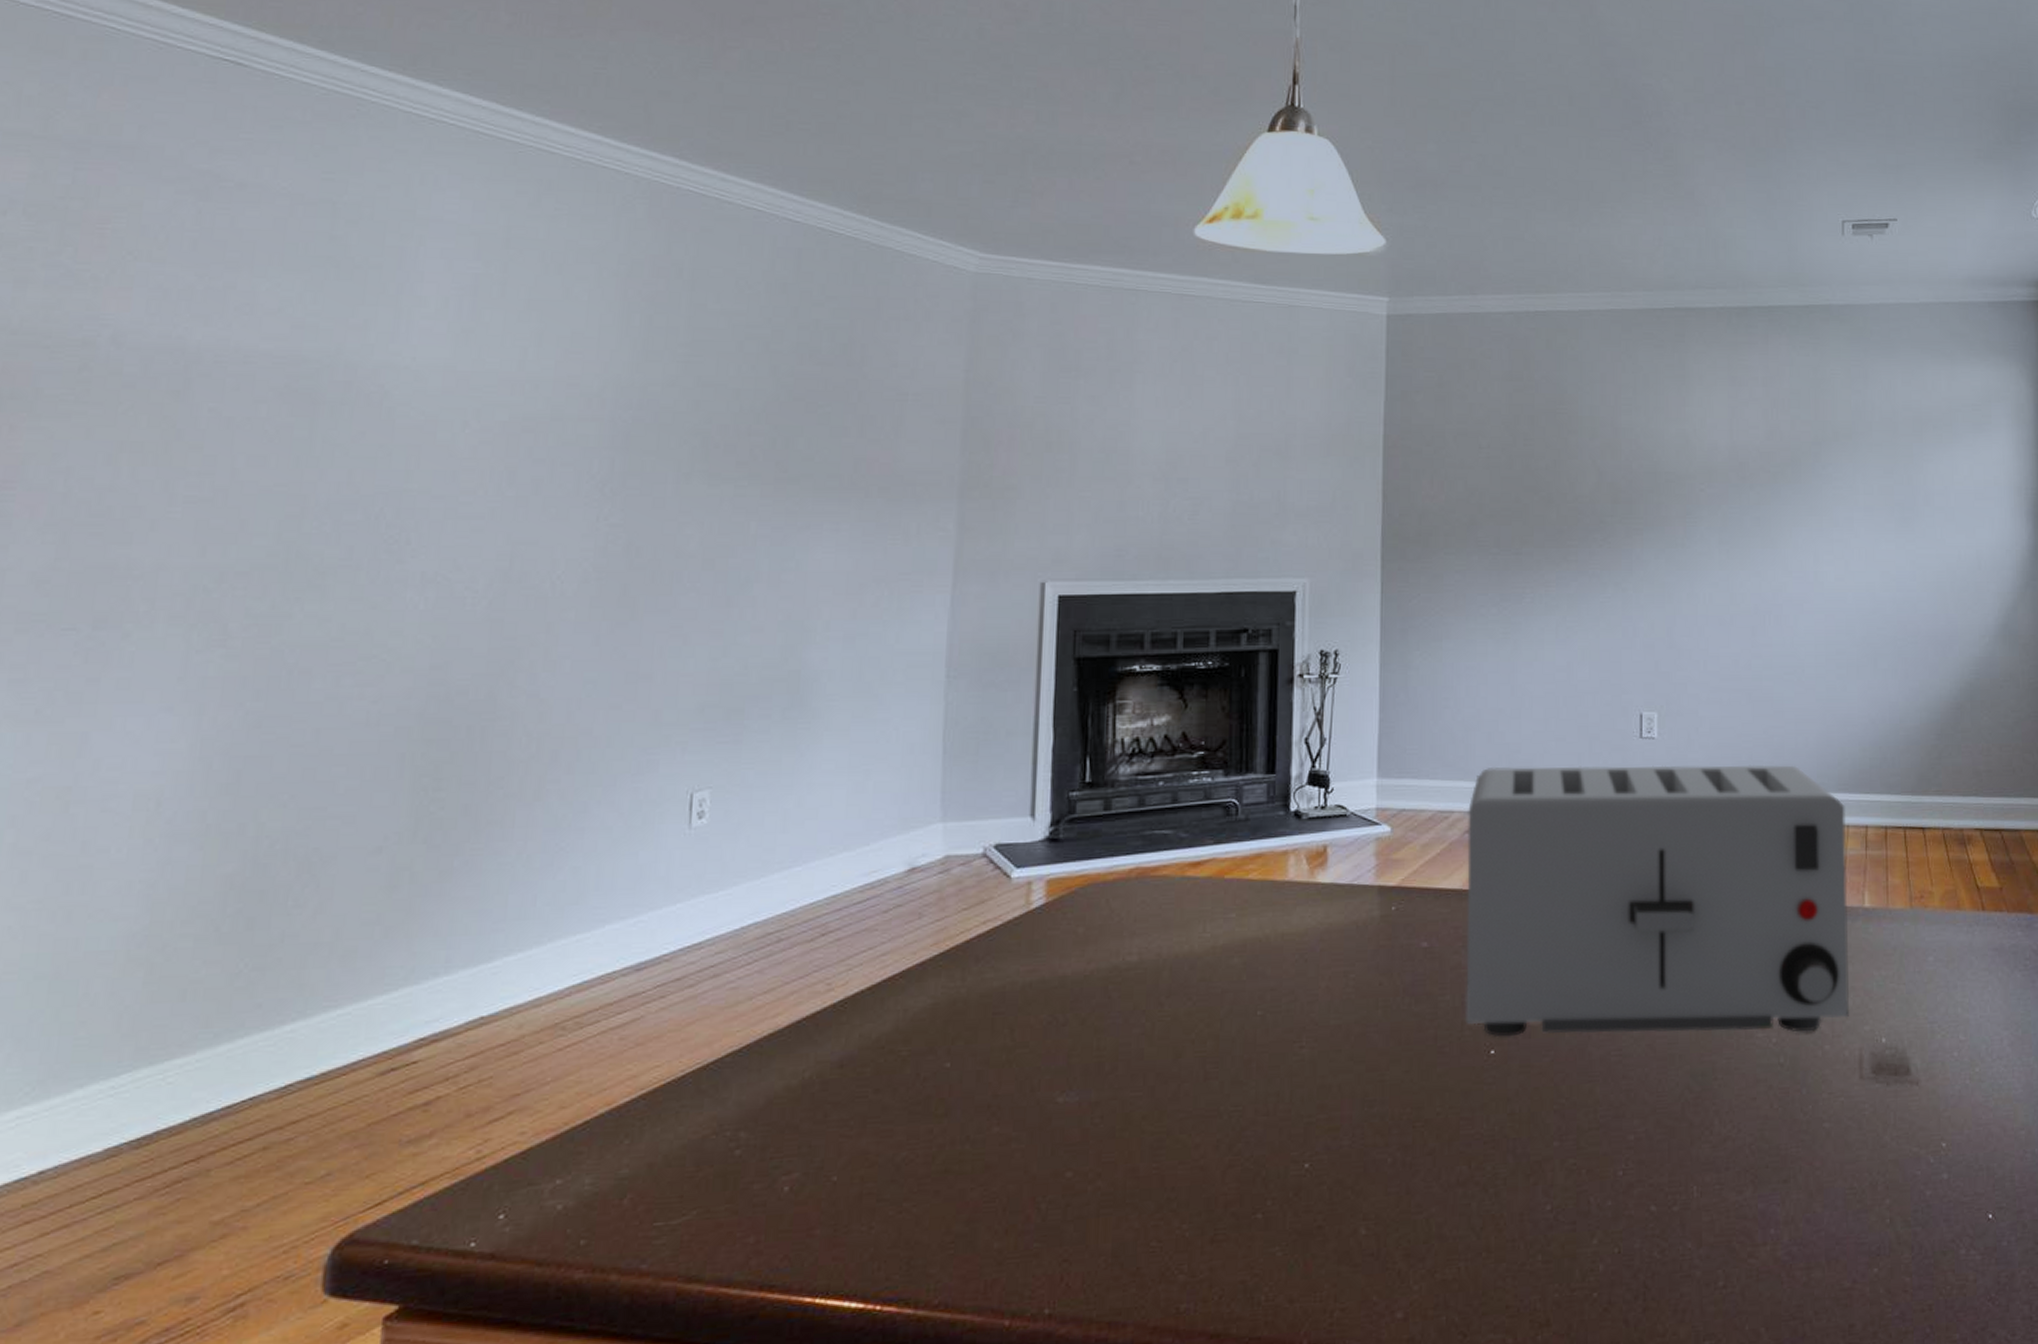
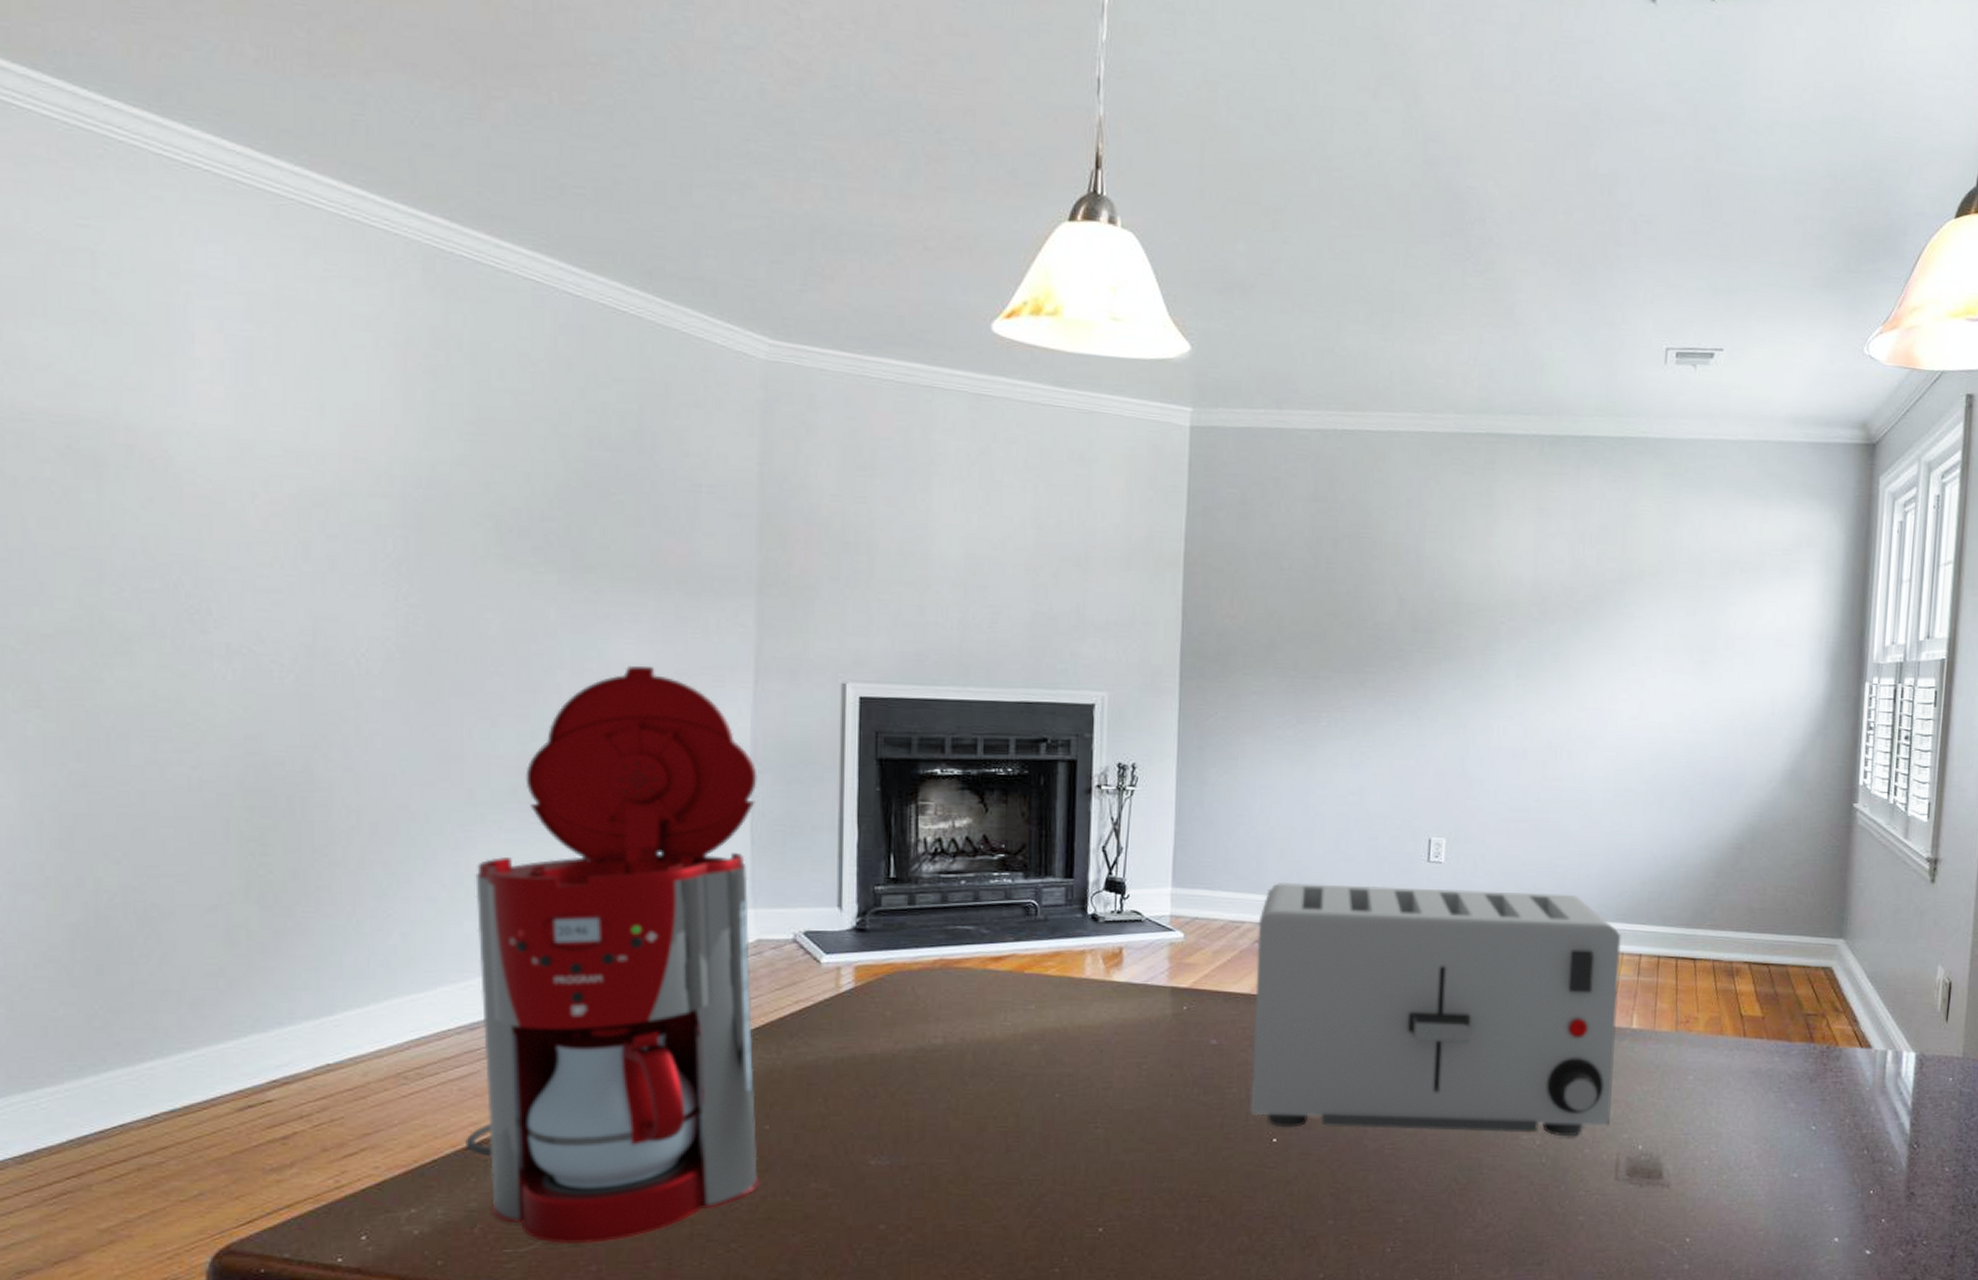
coffee maker: none [620,574,952,1213] -> present [464,665,761,1245]

